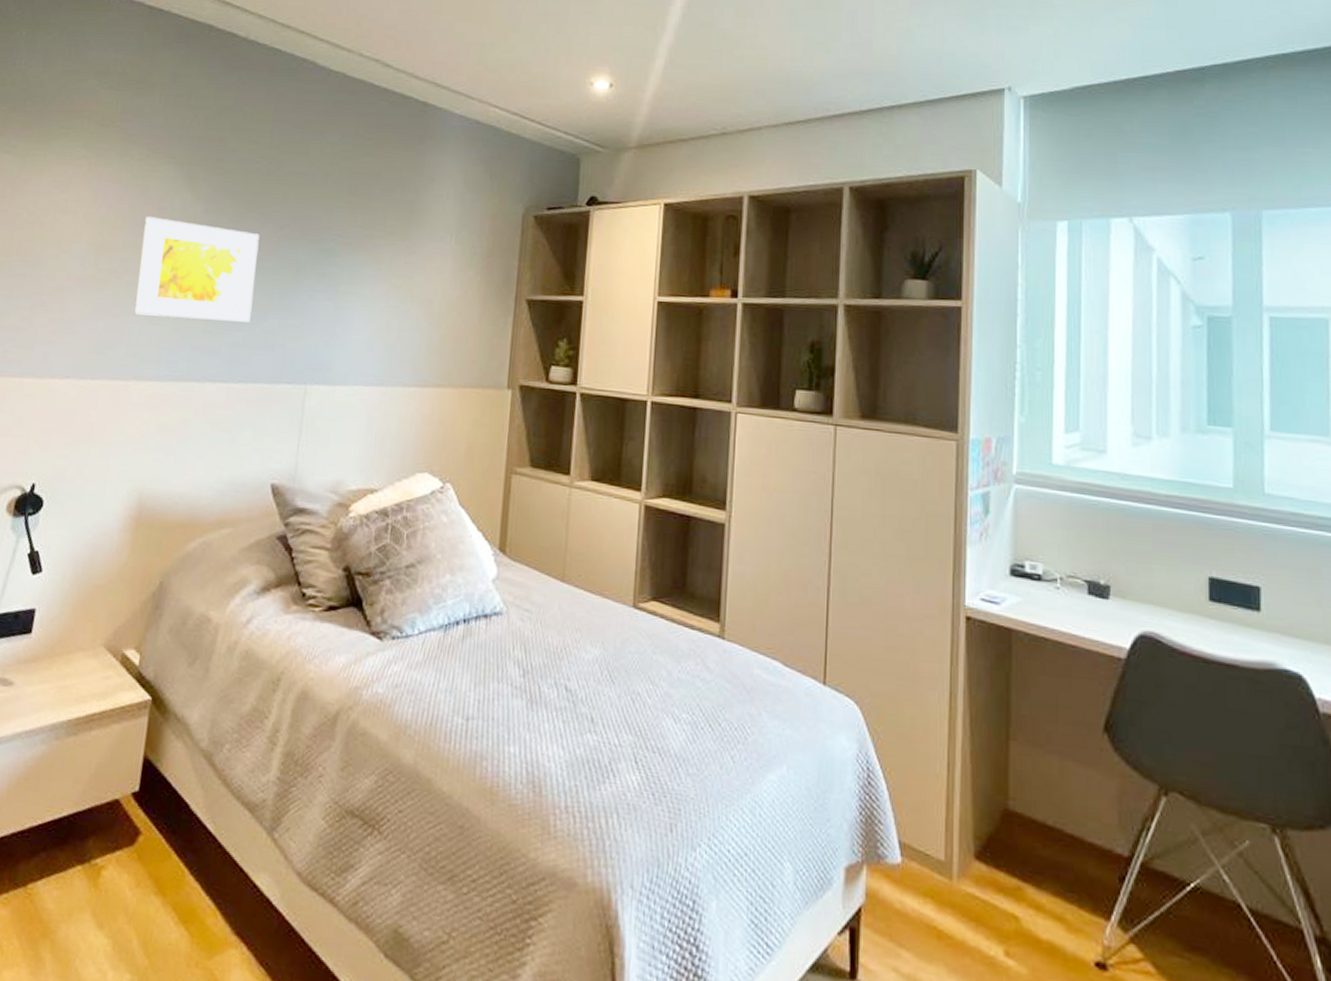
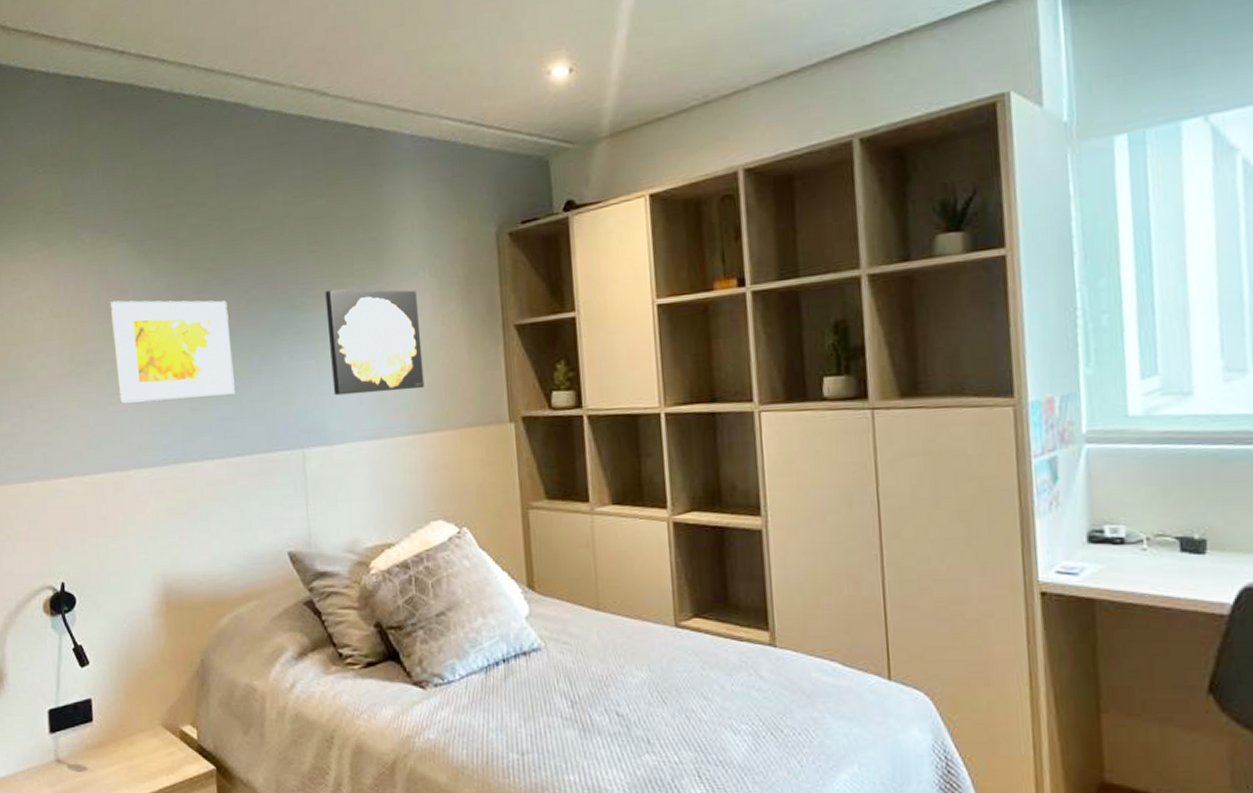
wall art: none [345,239,441,345] -> present [325,289,425,396]

